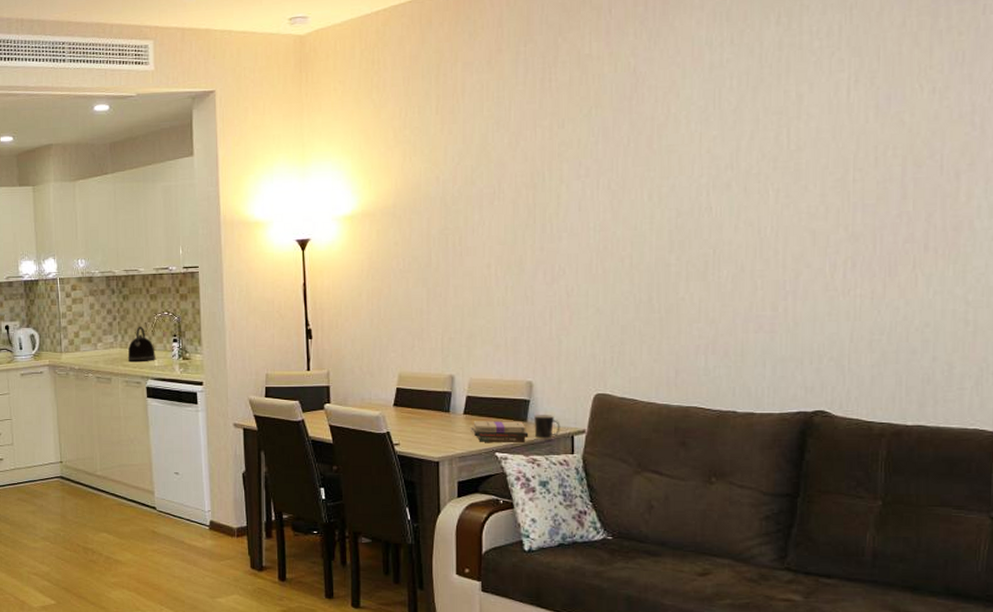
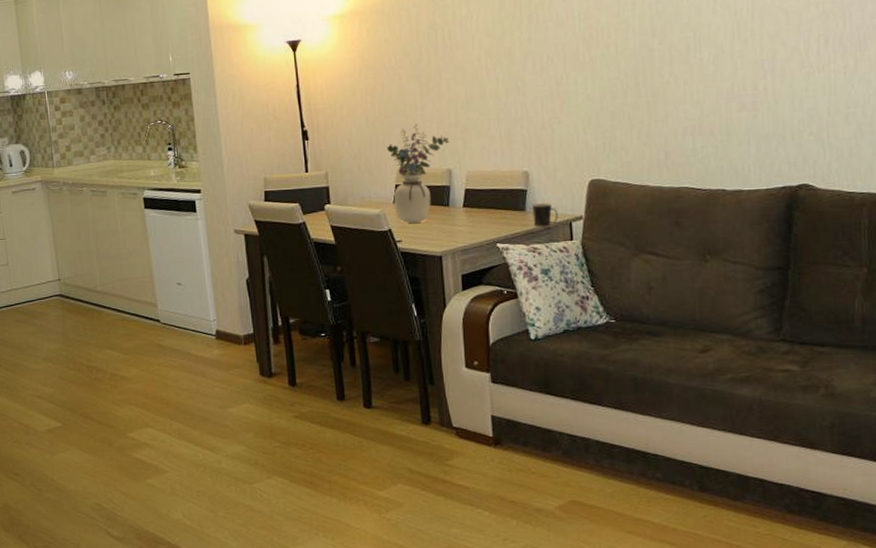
kettle: present [127,326,156,361] -> none [122,136,151,173]
bouquet: none [390,328,453,427] -> present [387,123,449,223]
books: present [469,421,529,442] -> none [470,211,528,234]

